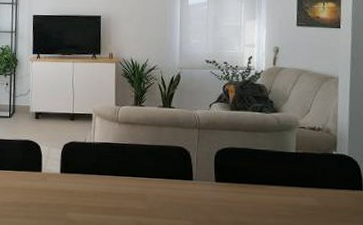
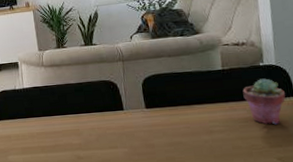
potted succulent: none [313,167,355,217] -> present [242,78,286,125]

